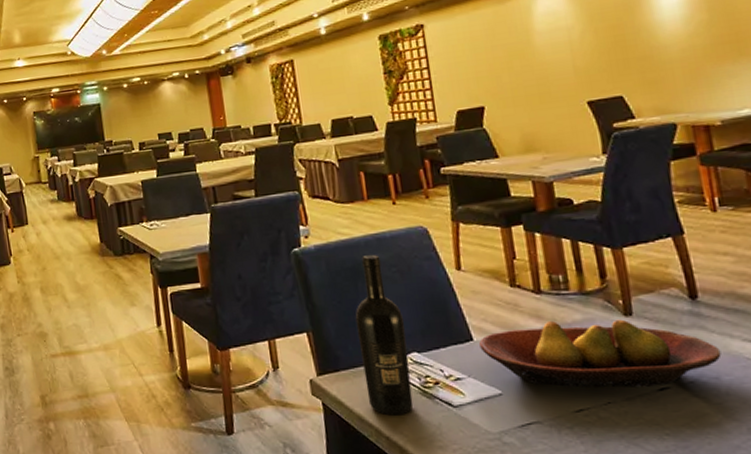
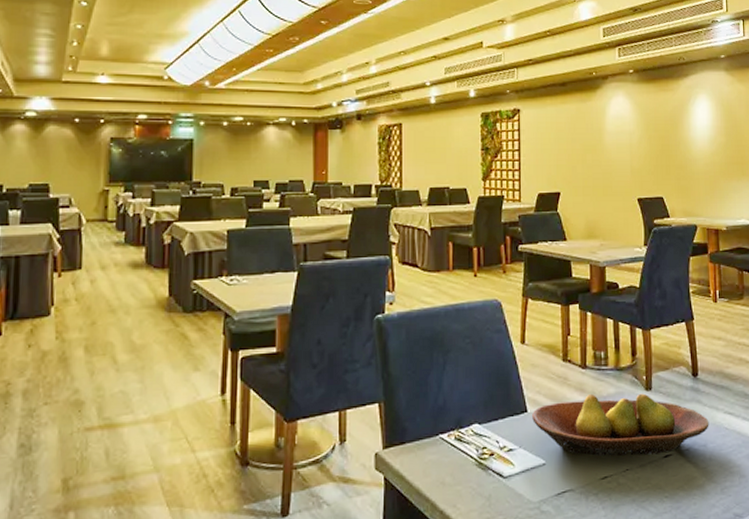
wine bottle: present [355,254,414,416] -> none [427,324,471,489]

